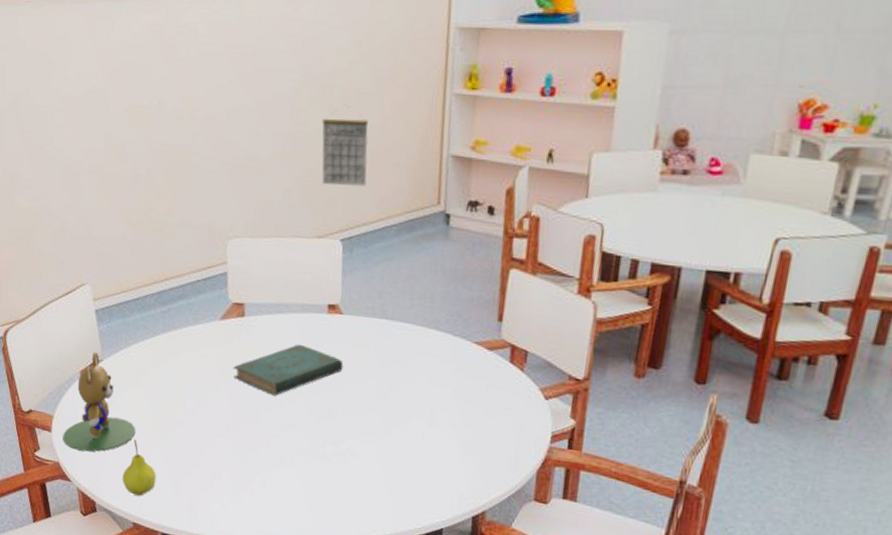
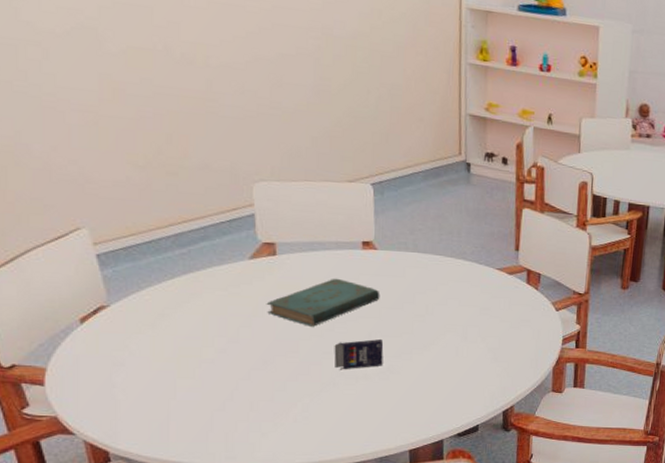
teddy bear: present [63,352,136,452] -> none [61,298,156,401]
fruit: present [122,439,156,496] -> none [141,382,184,438]
crayon box: none [293,415,344,447] -> present [334,338,384,370]
calendar: present [321,118,369,187] -> none [347,75,393,138]

